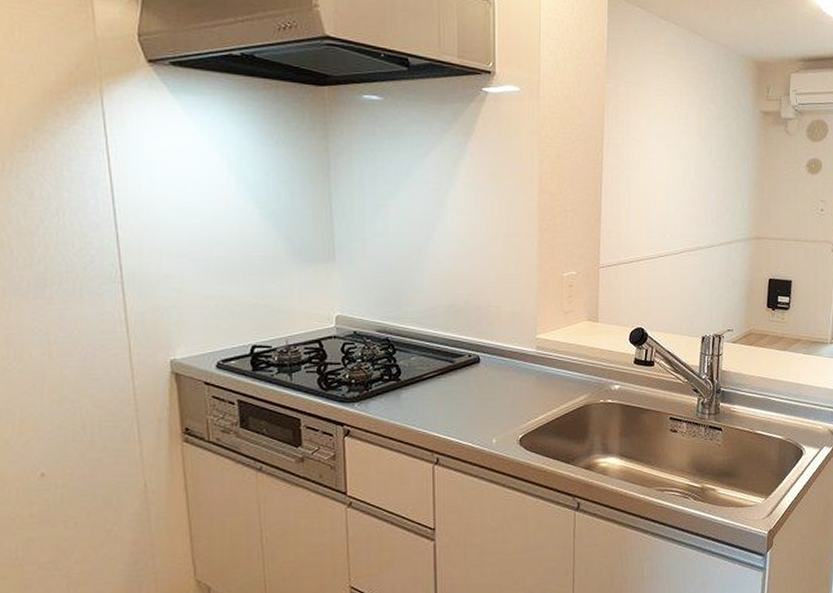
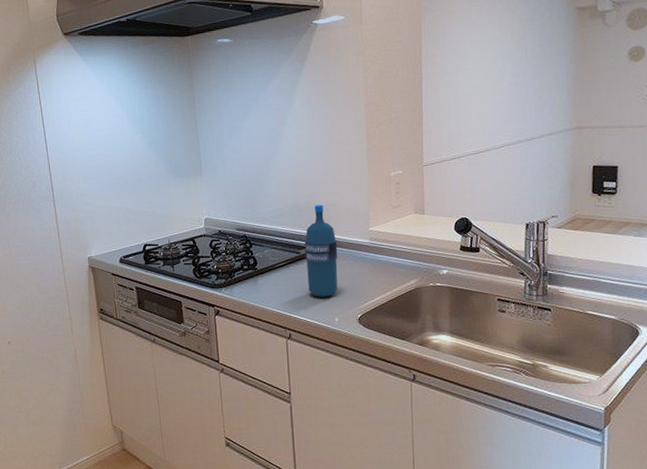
water bottle: none [460,306,499,415] -> present [304,205,338,297]

